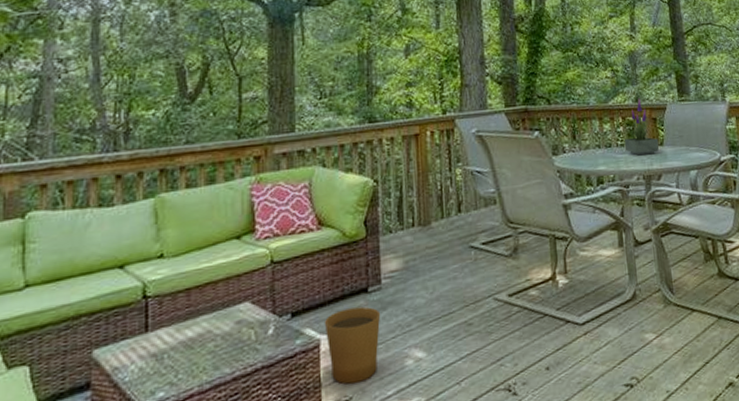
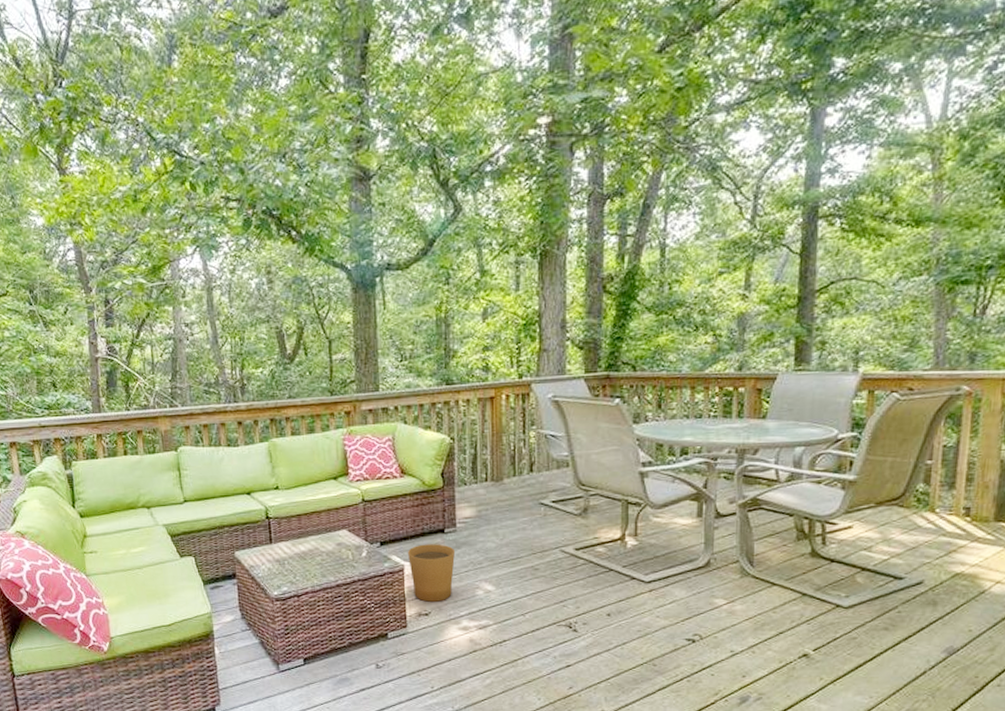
potted plant: present [625,98,659,156] -> none [719,366,761,428]

